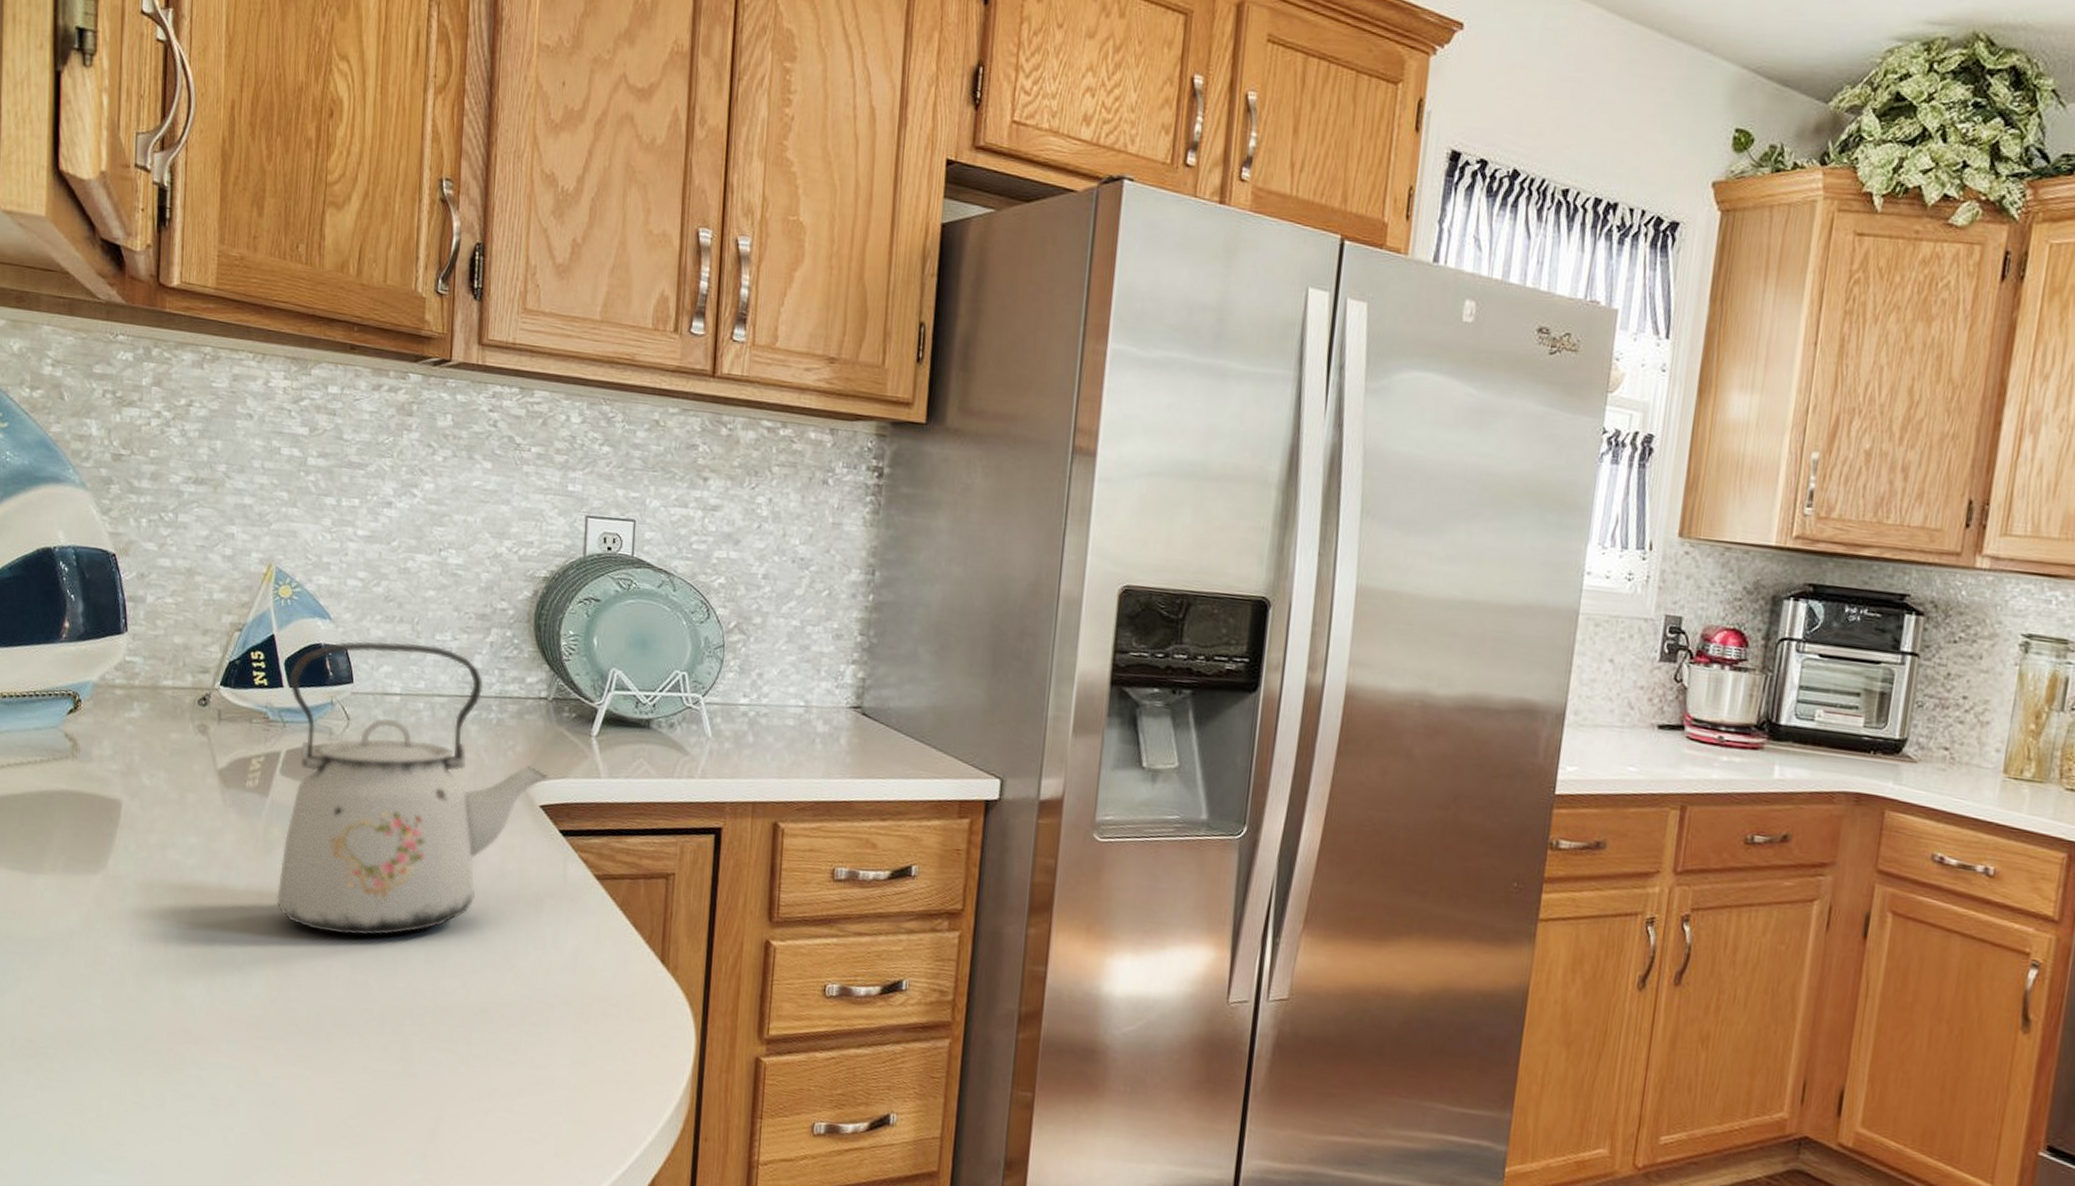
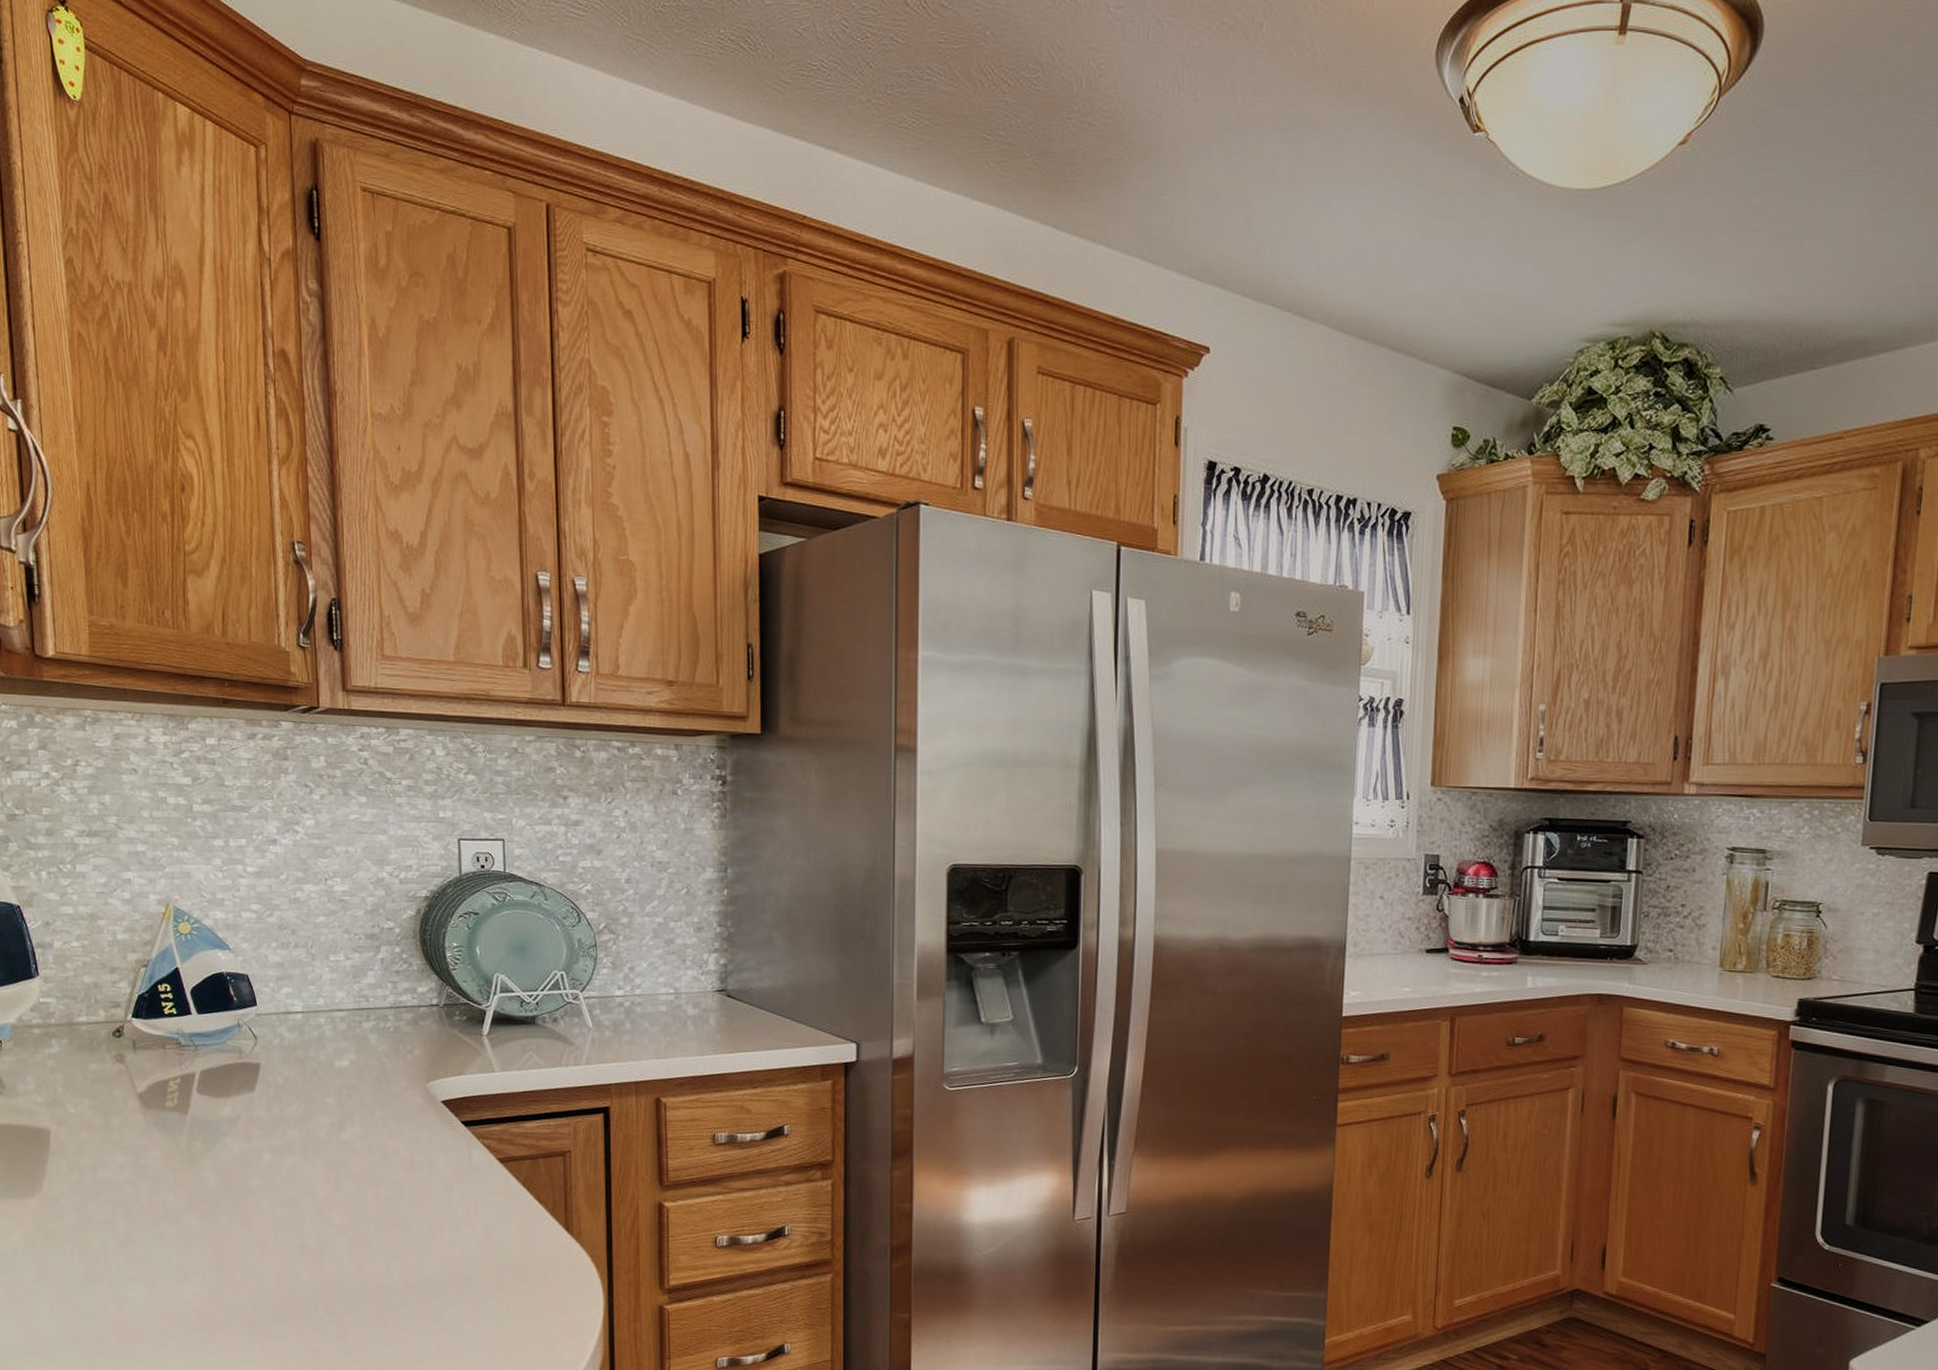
kettle: present [275,641,549,936] -> none [197,965,447,1231]

